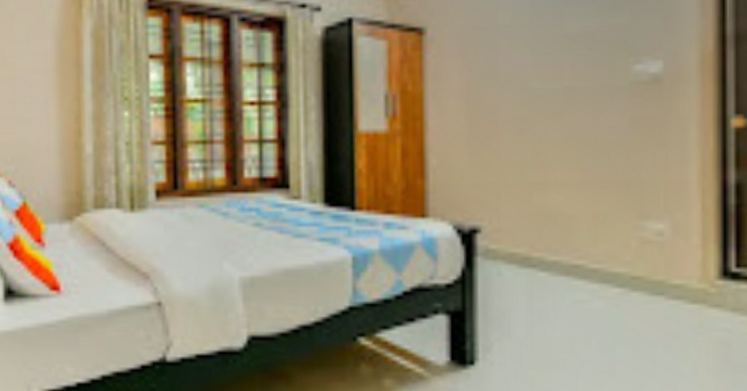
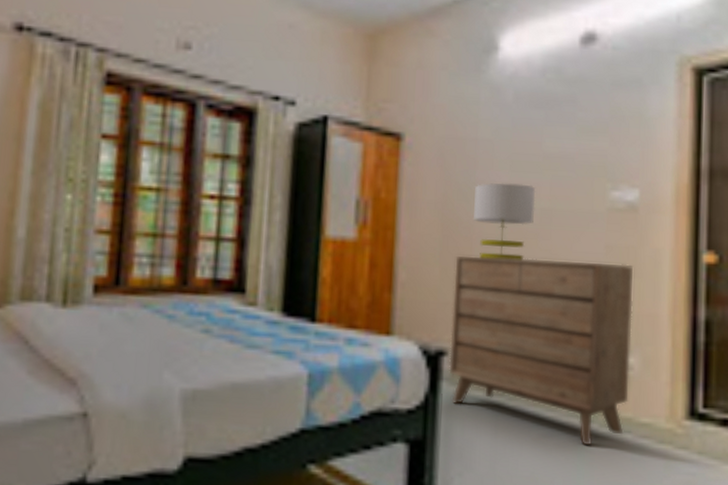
dresser: none [482,135,661,309] -> present [449,255,633,446]
table lamp: none [497,65,558,140] -> present [474,183,536,260]

